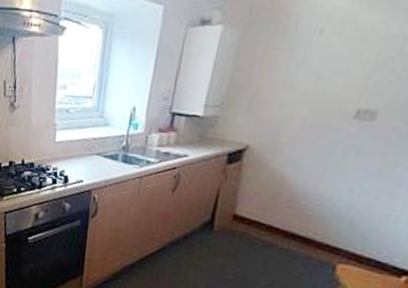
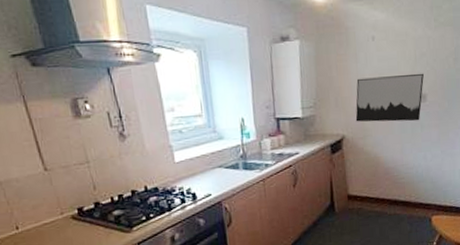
wall art: none [268,79,384,144] -> present [355,73,425,122]

